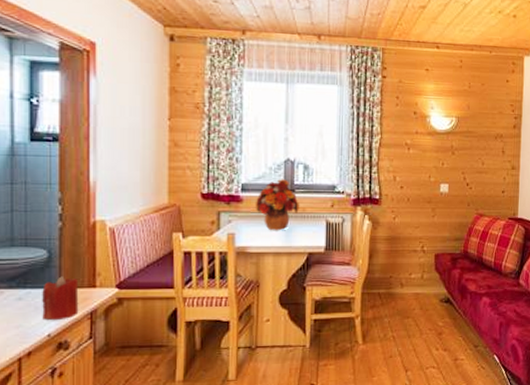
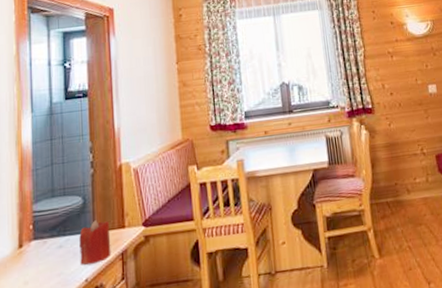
flower arrangement: present [255,178,299,231] -> none [258,101,299,153]

